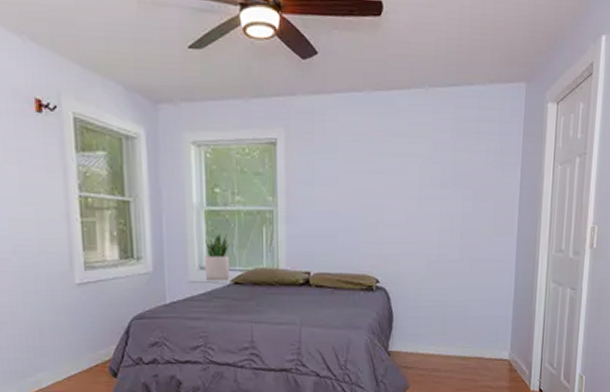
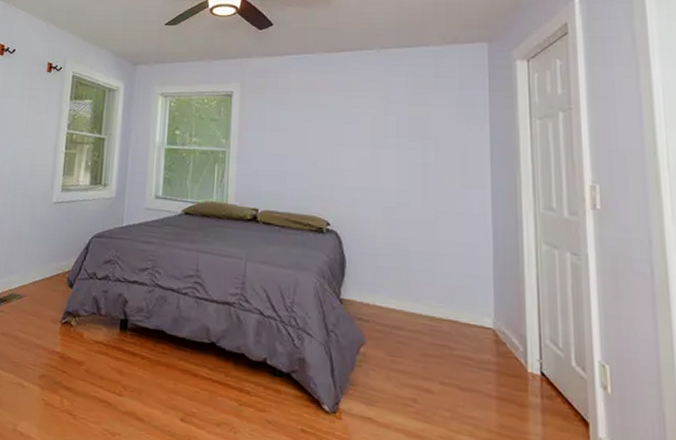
planter: present [204,234,230,281] -> none [159,169,184,211]

